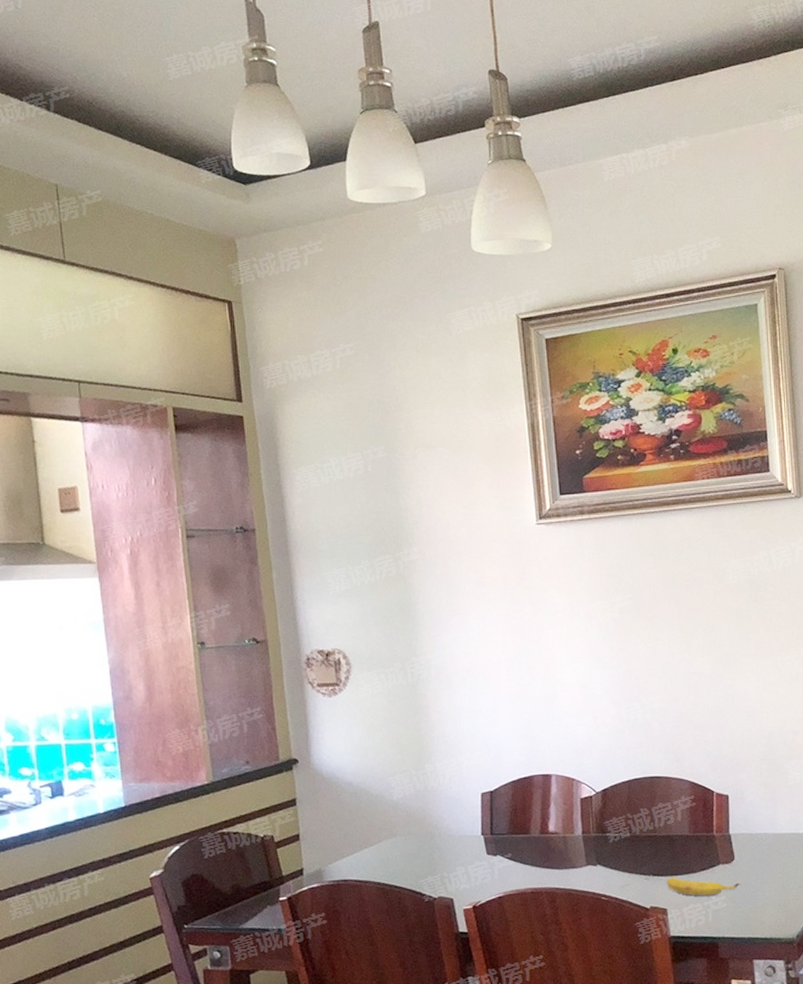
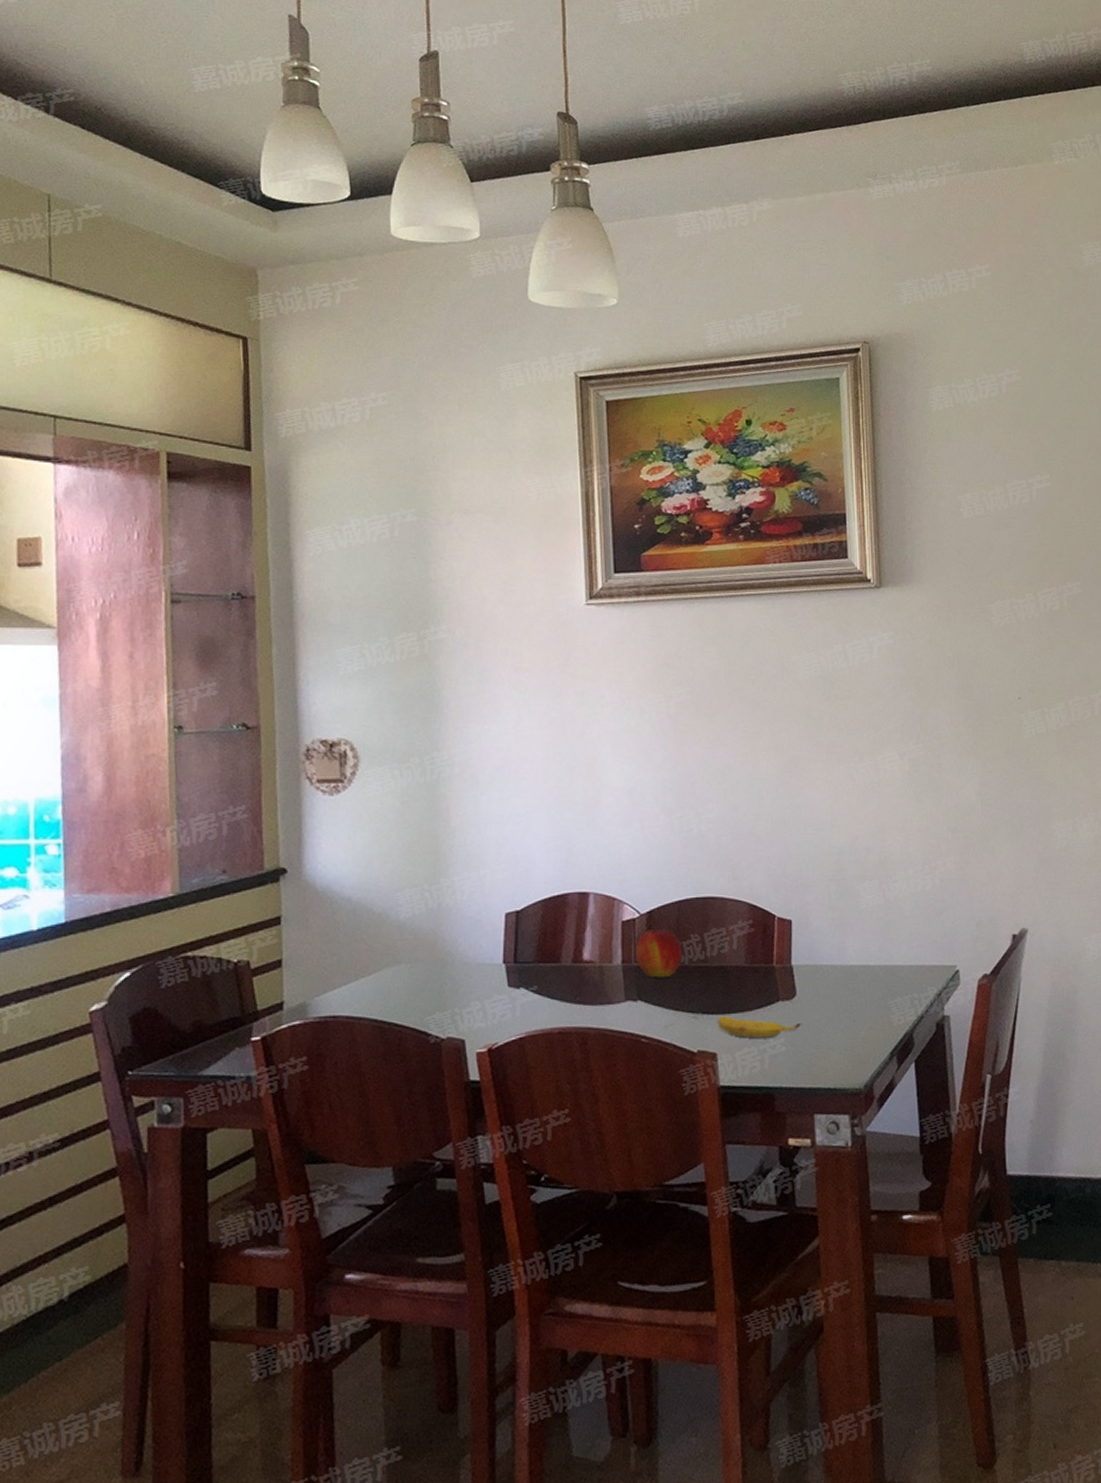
apple: none [594,805,634,846] -> present [636,929,682,978]

